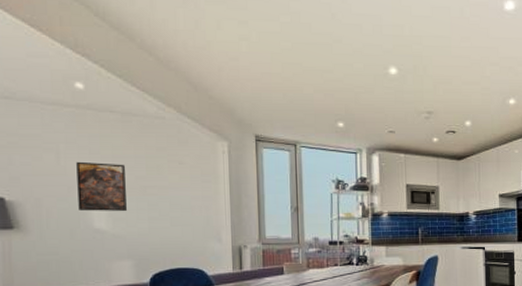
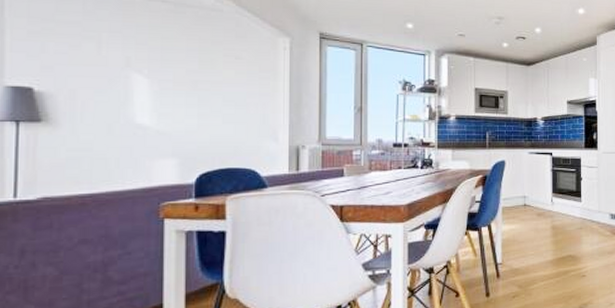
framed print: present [76,161,127,211] -> none [119,52,175,106]

